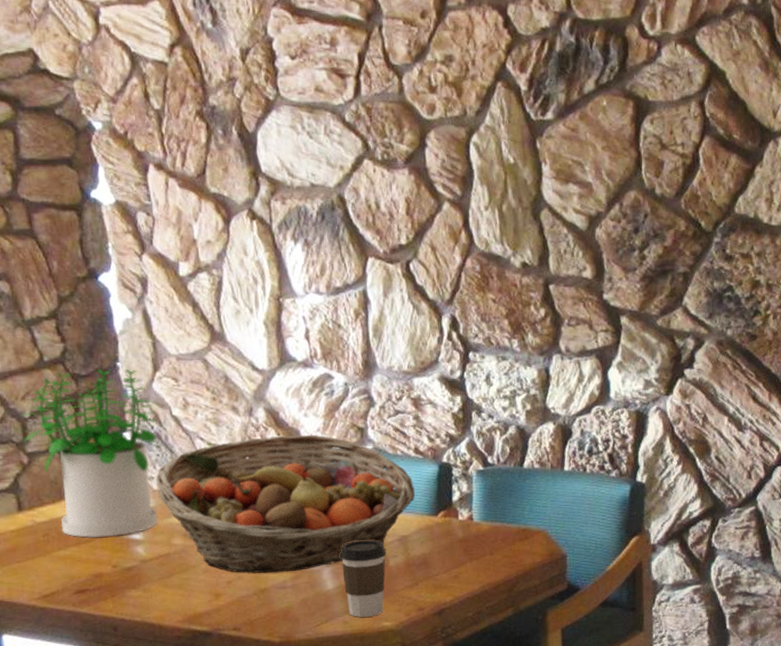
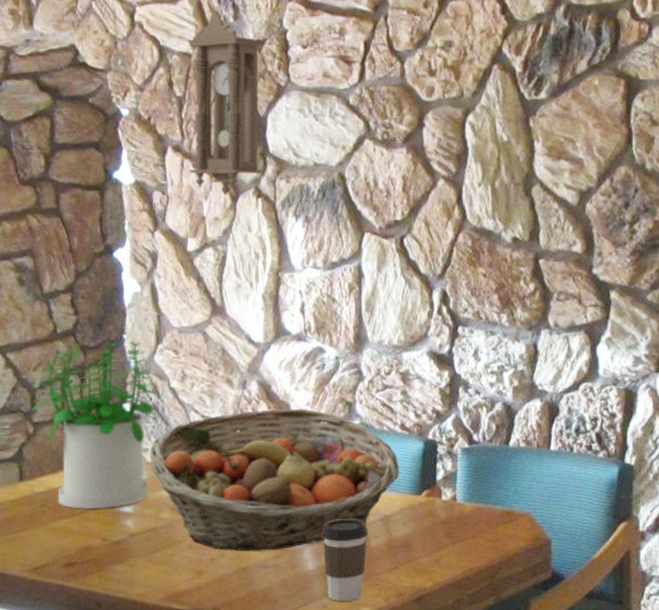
pendulum clock: none [161,15,256,217] -> present [187,11,266,195]

